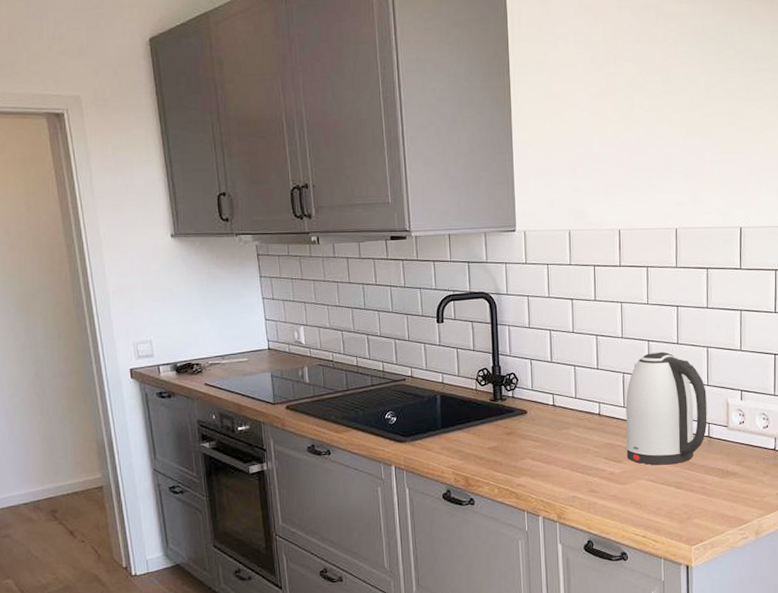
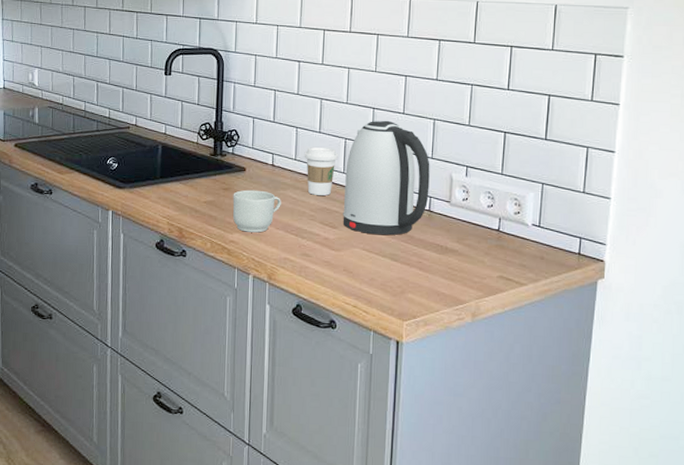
mug: none [516,431,565,475] -> present [232,190,281,233]
coffee cup: none [584,384,617,432] -> present [304,147,338,196]

